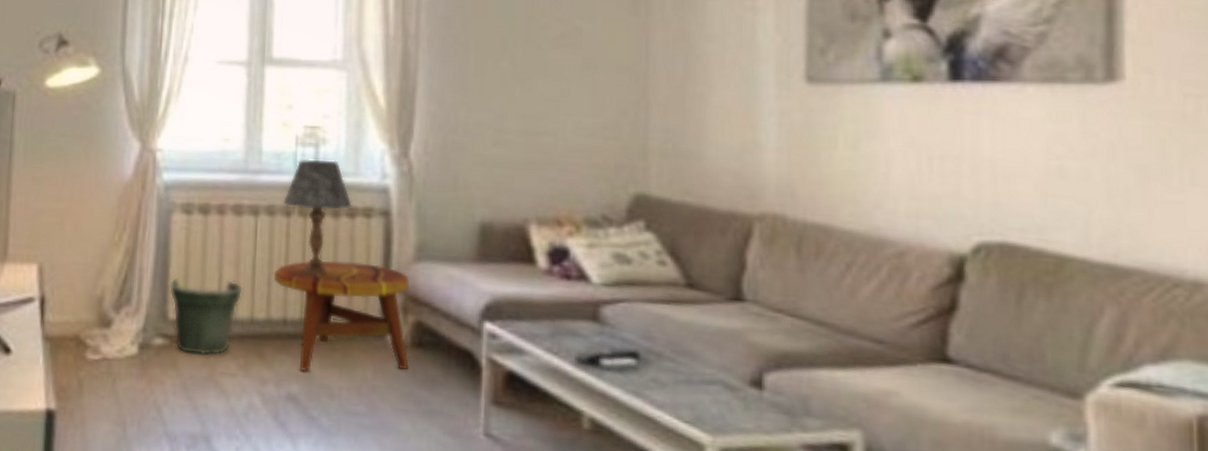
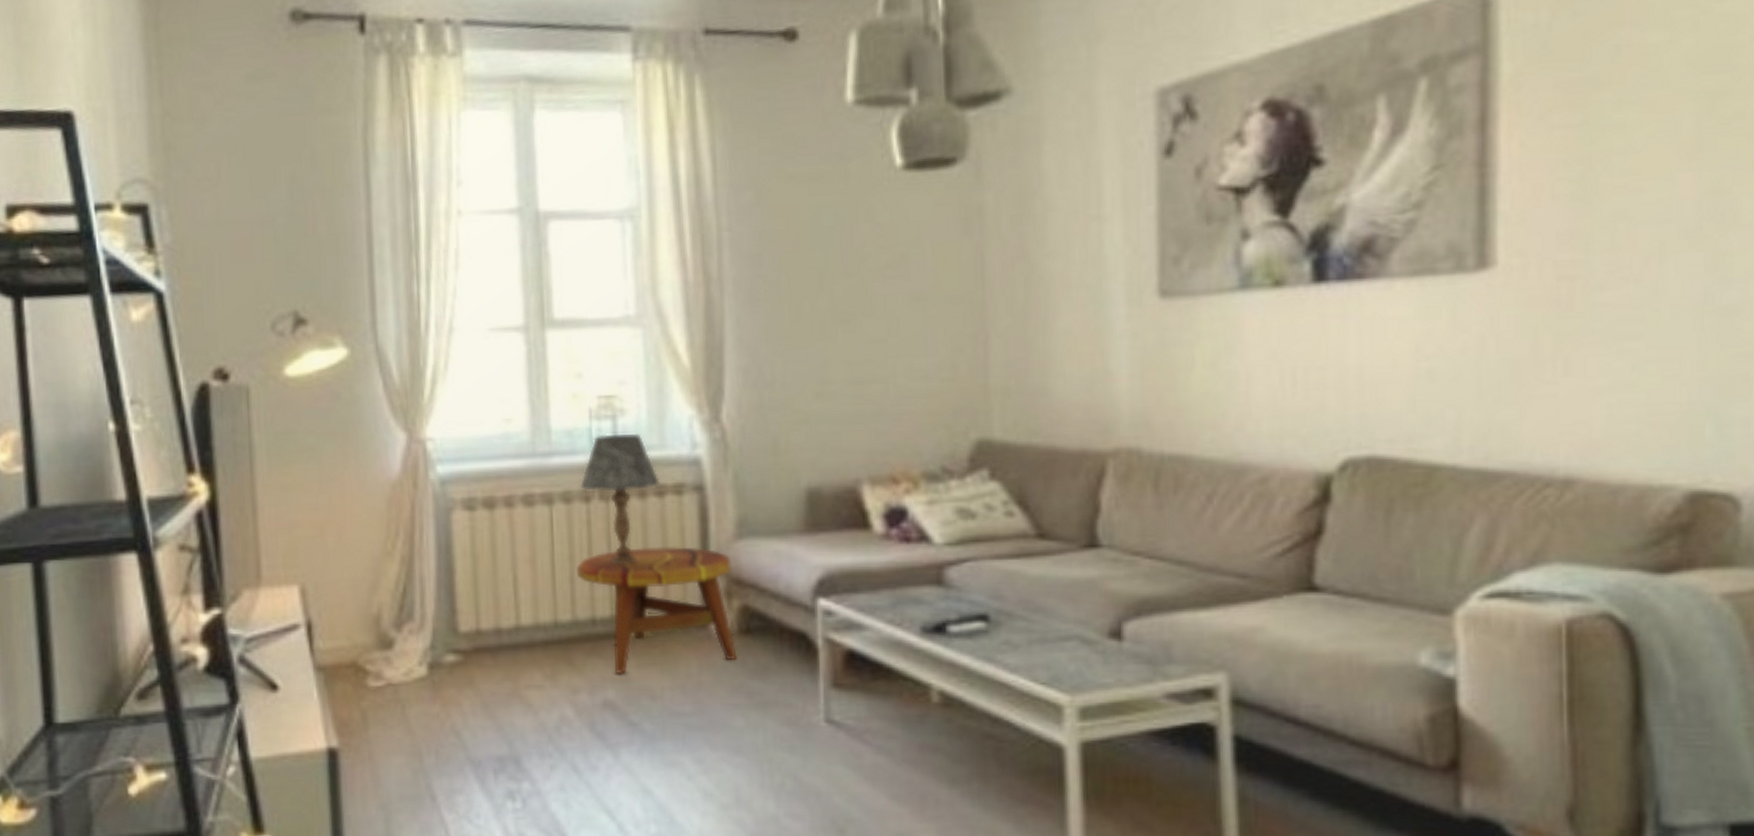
flower pot: present [169,277,244,356] -> none [456,581,544,669]

